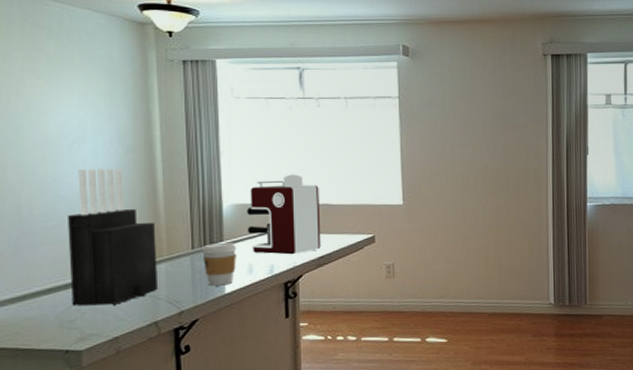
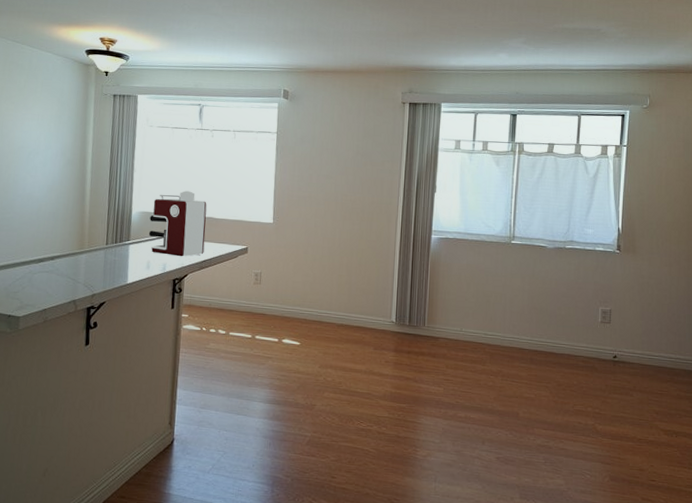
knife block: present [68,169,157,307] -> none [16,175,82,283]
coffee cup: present [202,242,236,286] -> none [113,241,139,277]

